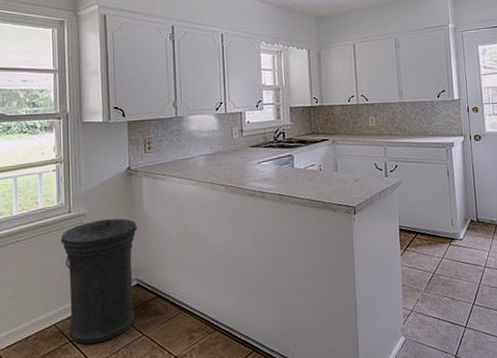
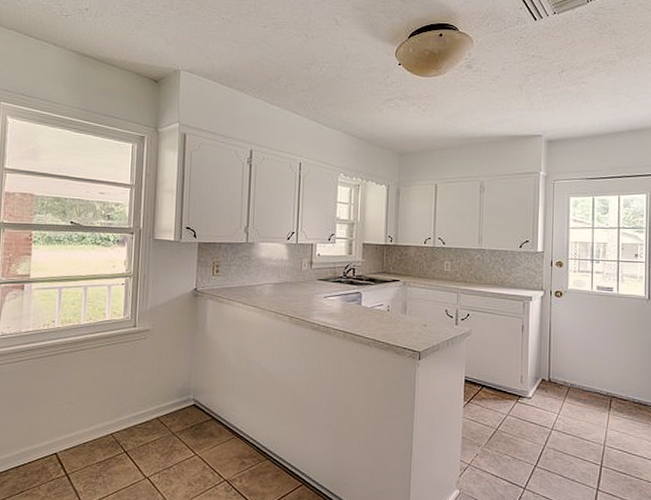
trash can: present [60,218,137,344] -> none [123,337,199,457]

